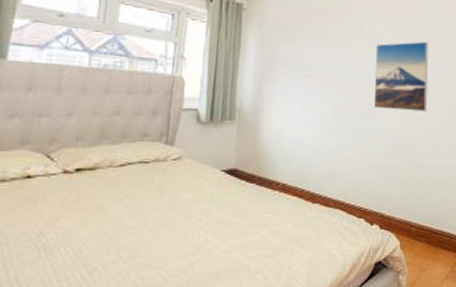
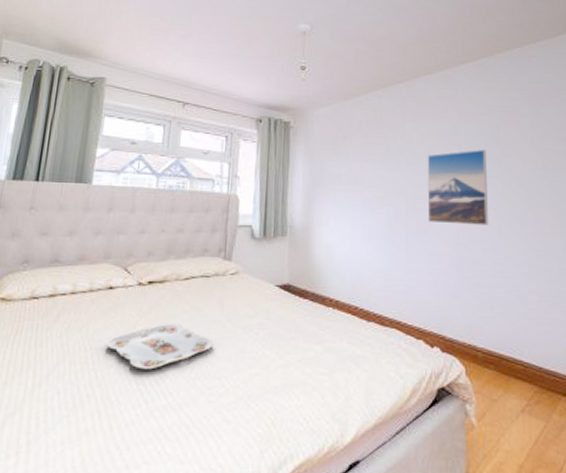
serving tray: none [21,214,150,265] -> present [106,324,213,370]

